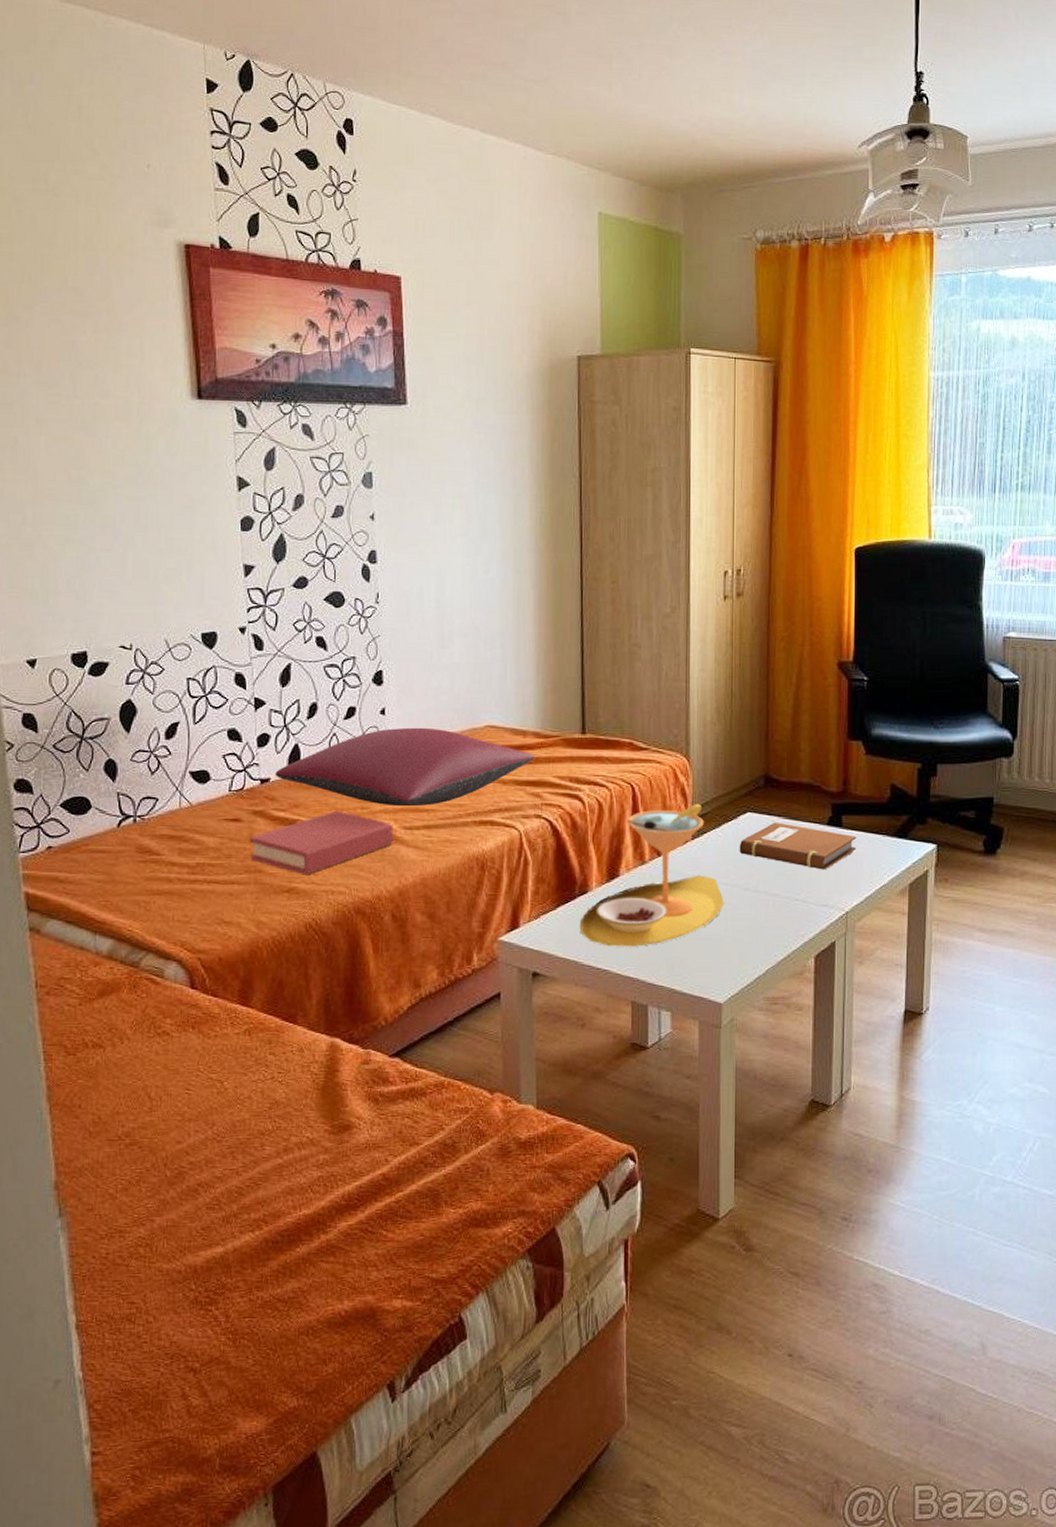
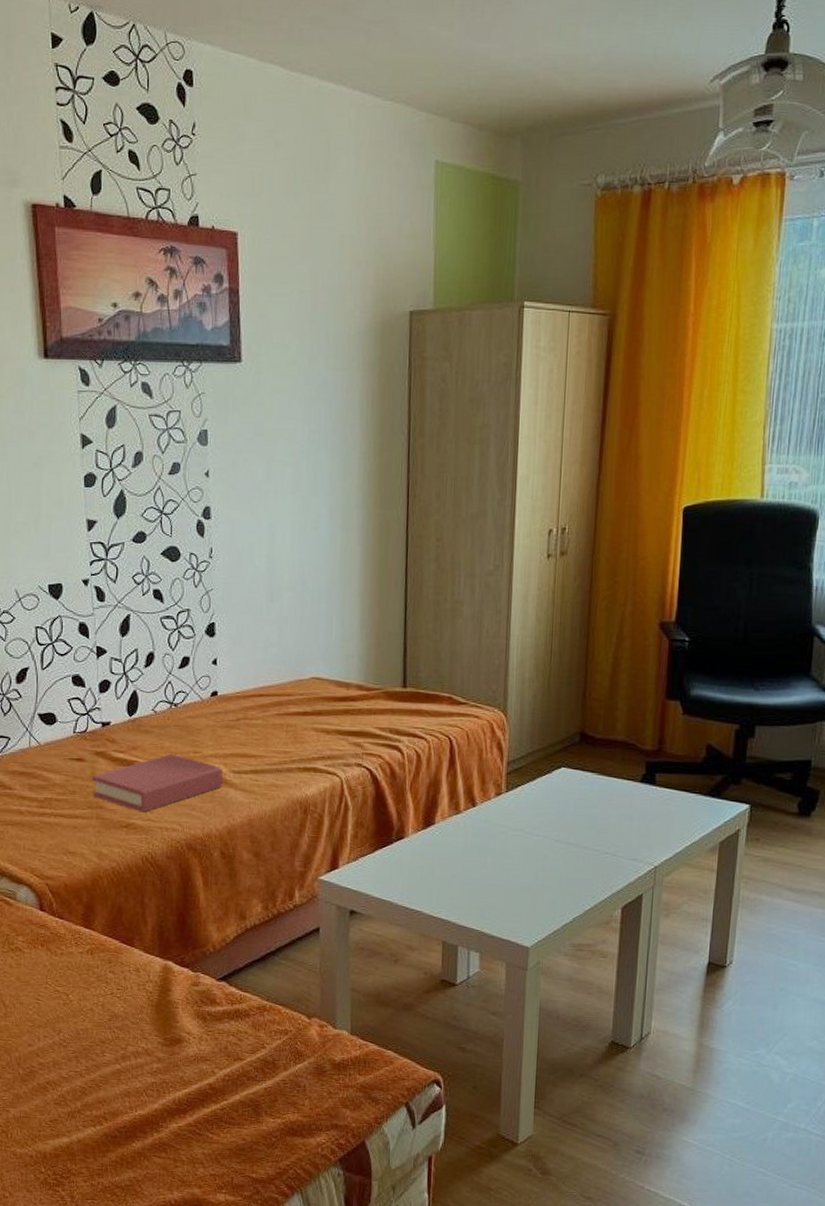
pillow: present [275,727,535,807] -> none [115,677,357,752]
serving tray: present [580,804,724,947] -> none [396,758,535,891]
notebook: present [739,822,857,870] -> none [552,778,670,826]

